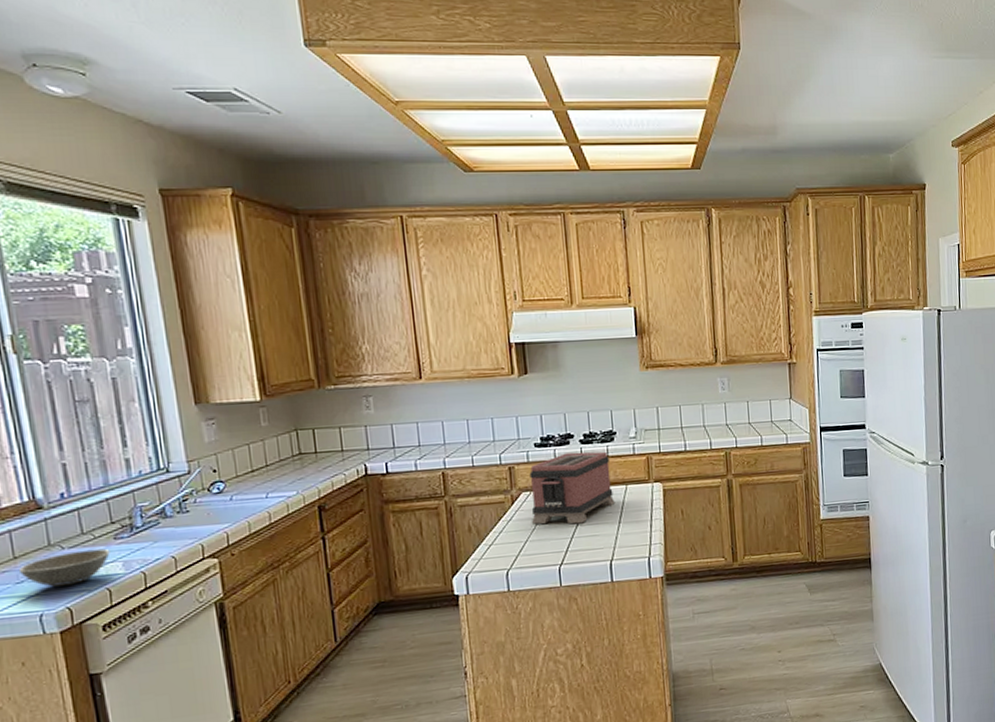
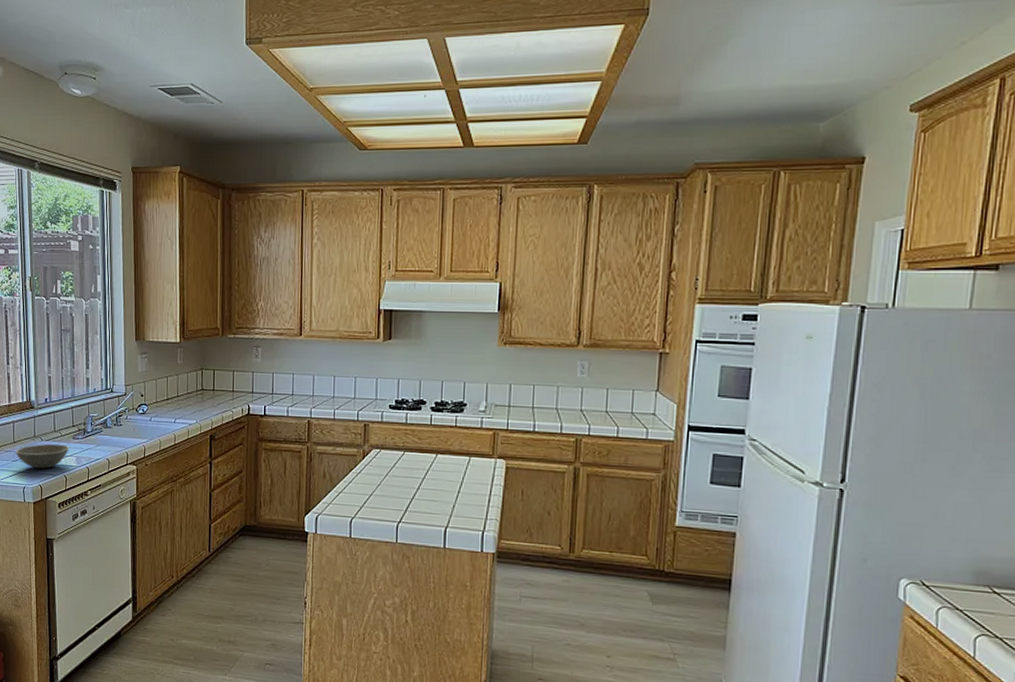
toaster: present [529,451,615,525] -> none [377,418,457,487]

